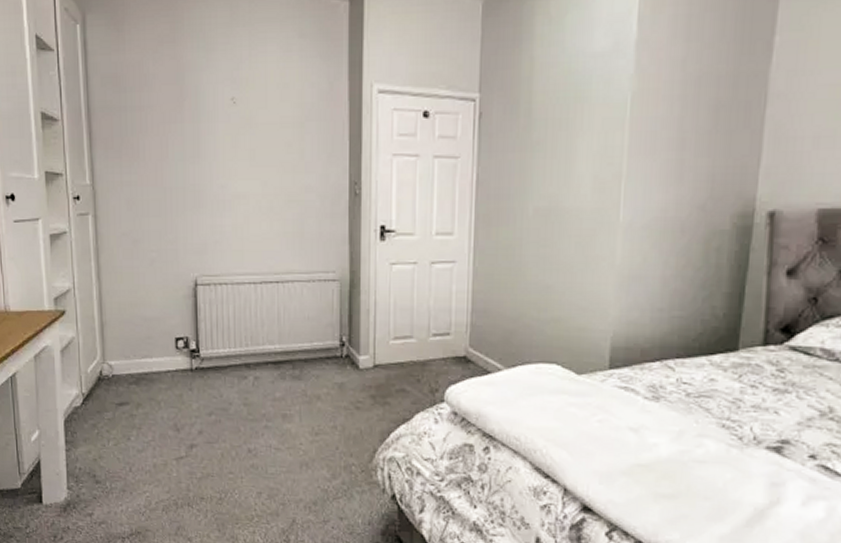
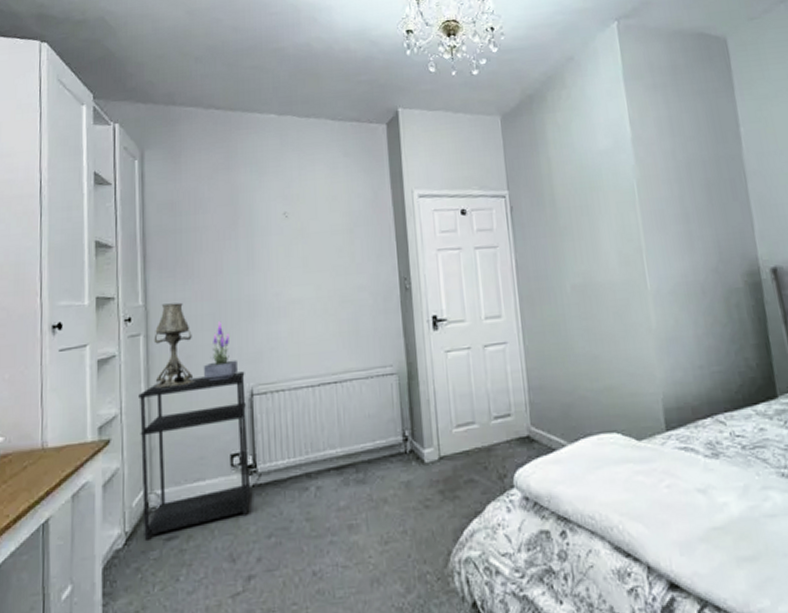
shelving unit: none [89,261,194,403] -> present [139,371,251,540]
table lamp: none [102,185,142,269] -> present [154,302,195,389]
potted plant: none [149,208,184,267] -> present [203,321,239,381]

